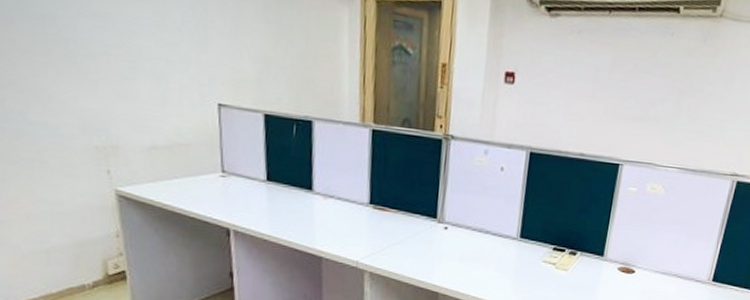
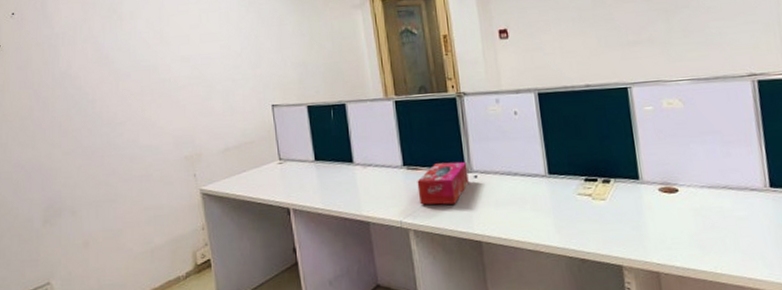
tissue box: none [381,207,440,252] -> present [417,161,469,205]

